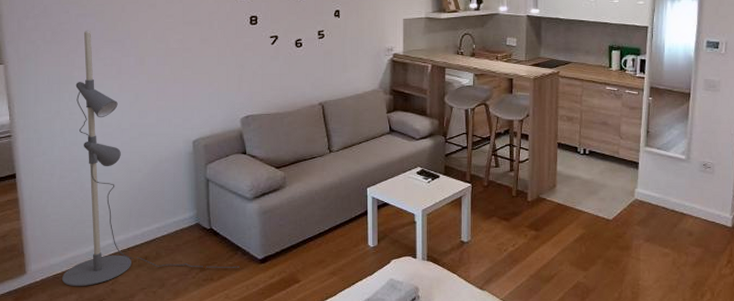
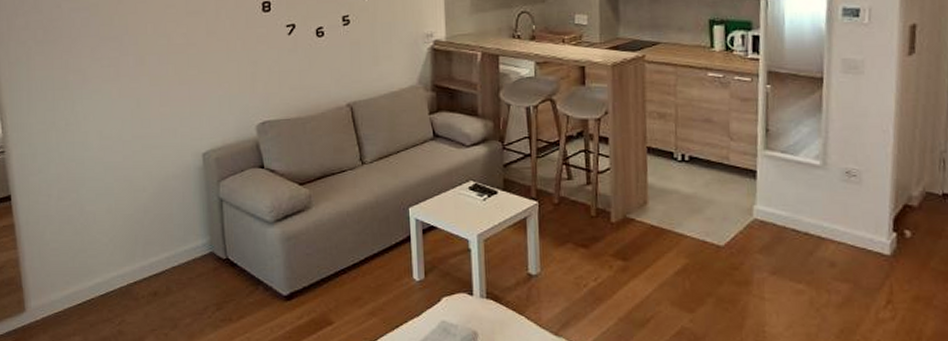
floor lamp: present [62,30,240,286] -> none [64,26,262,326]

